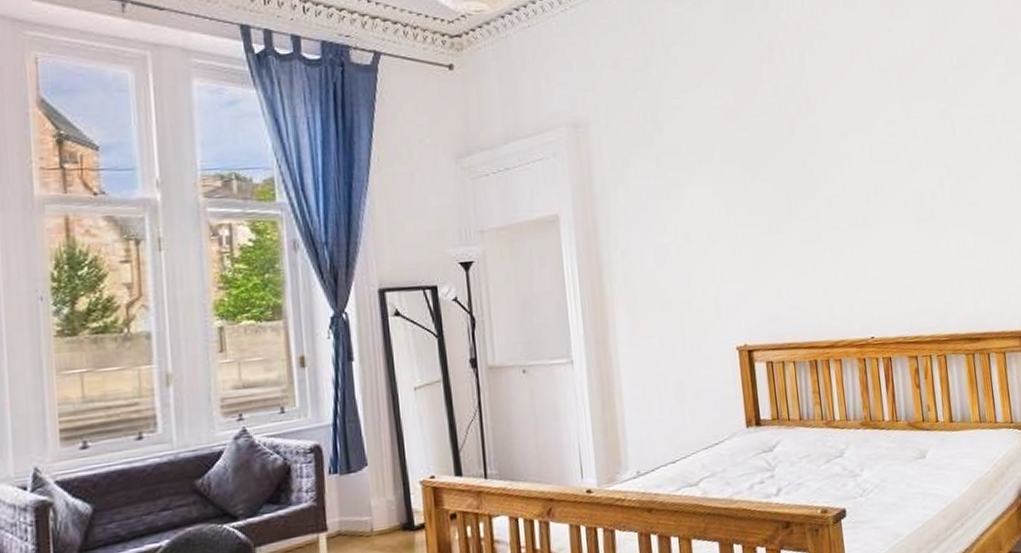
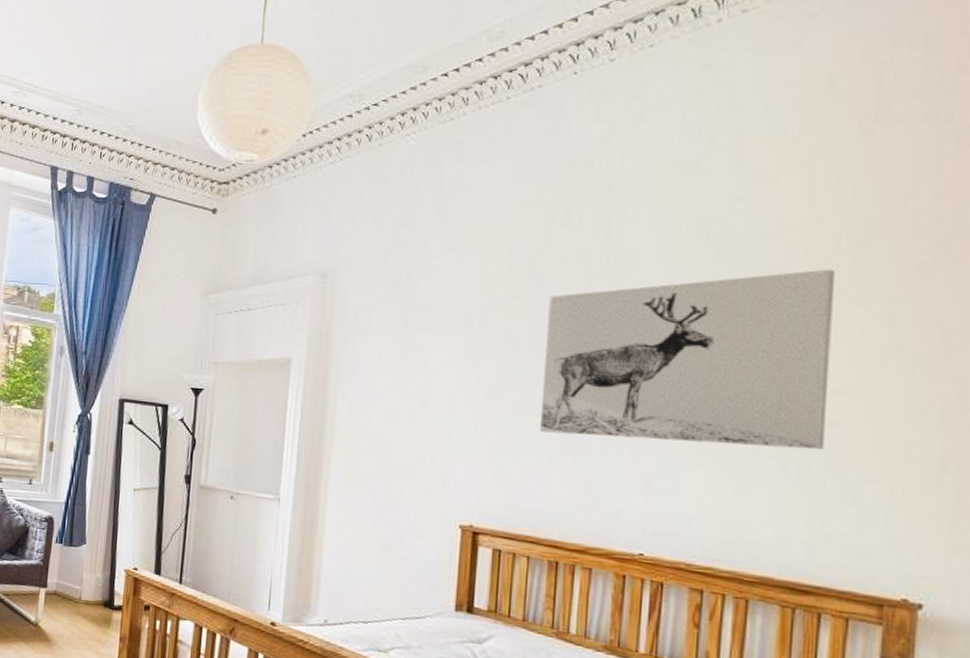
wall art: none [770,83,970,248] -> present [539,269,834,450]

